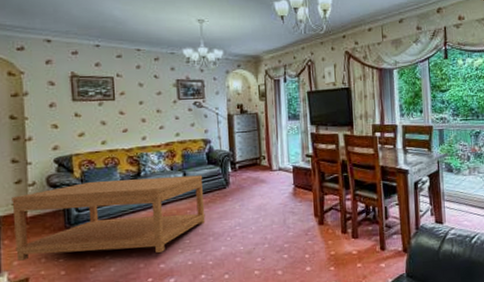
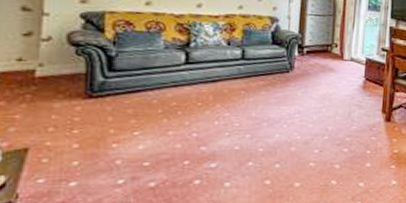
coffee table: present [12,175,206,261] -> none [14,45,265,133]

